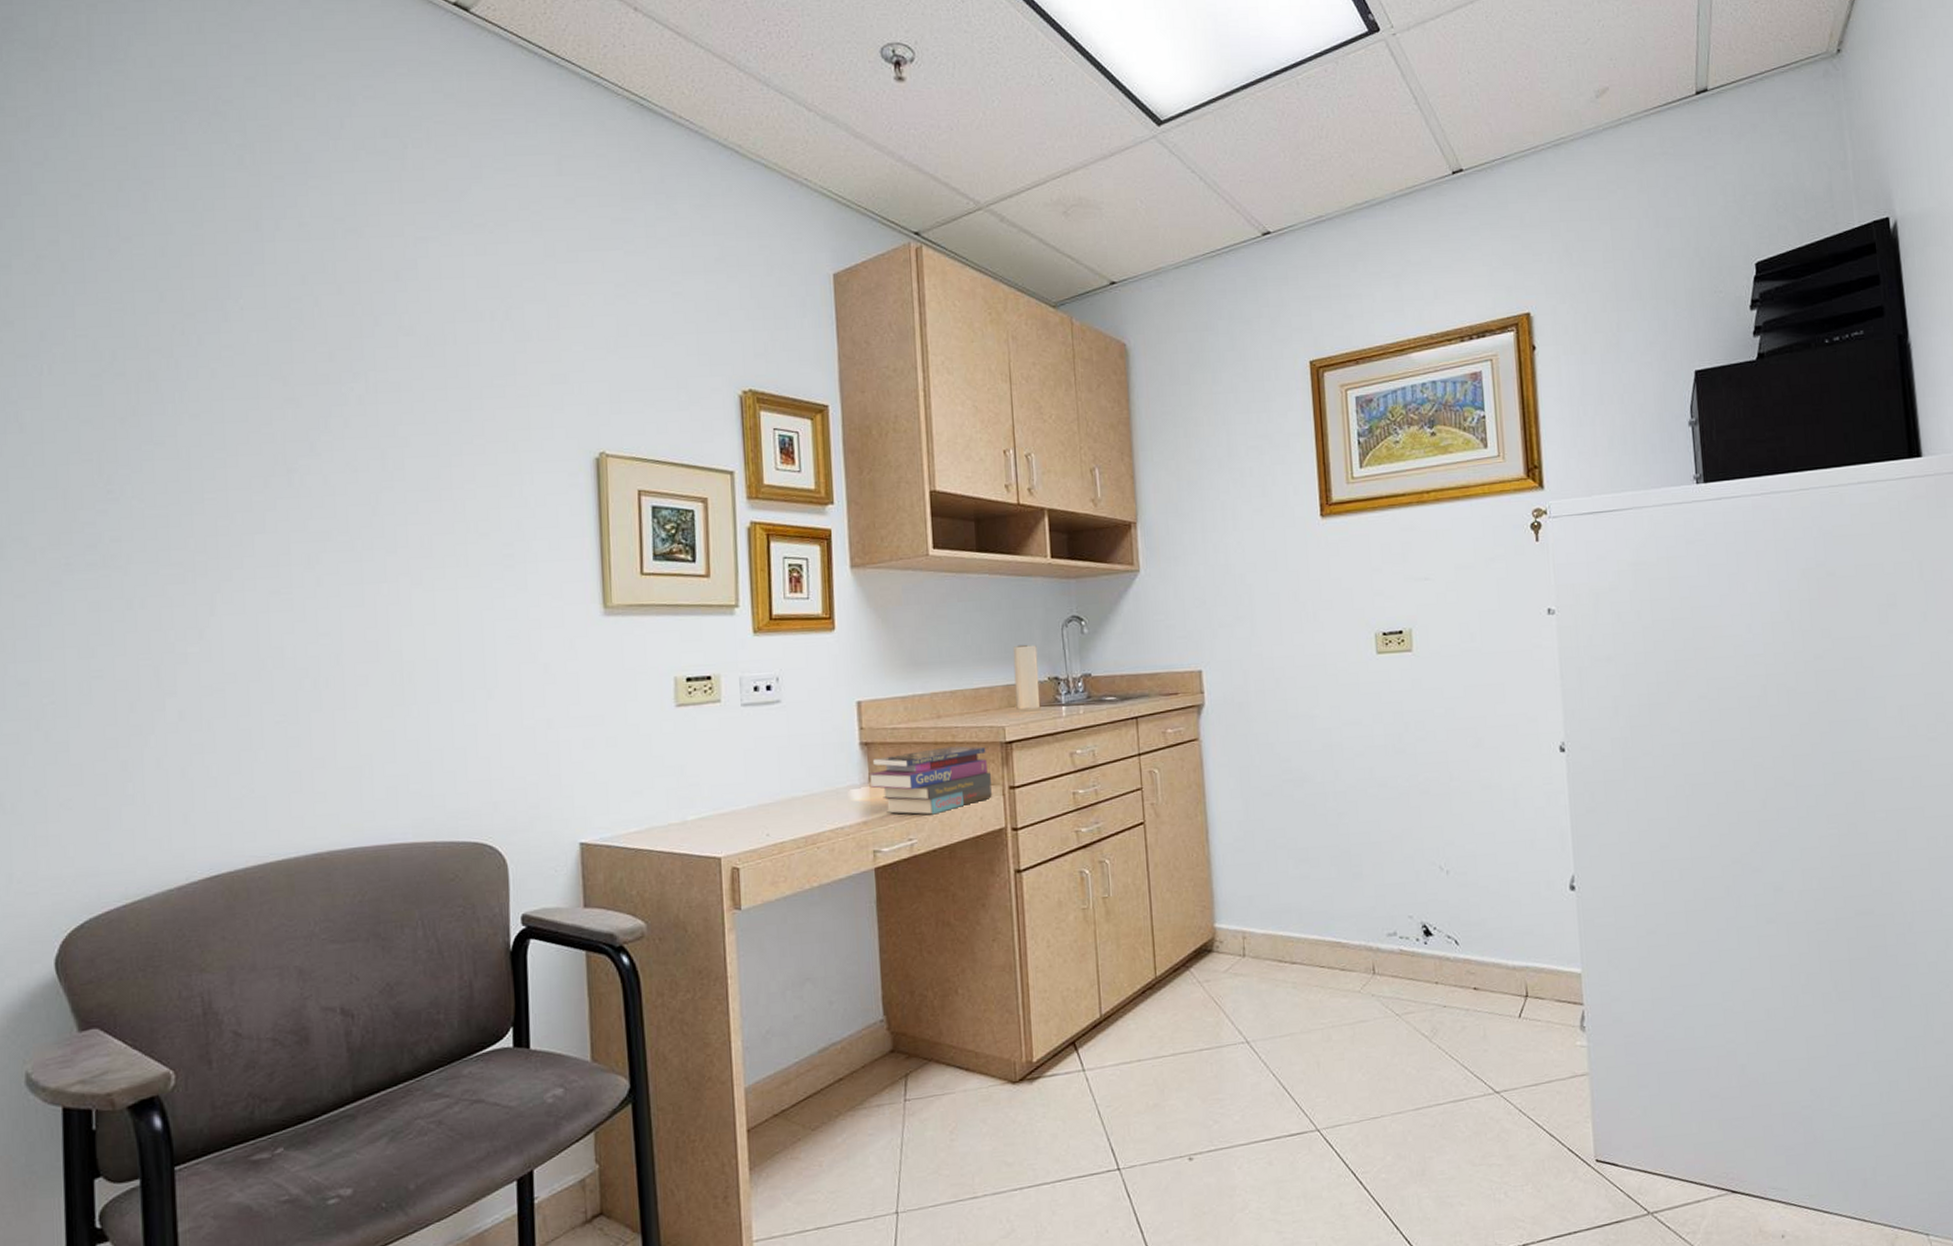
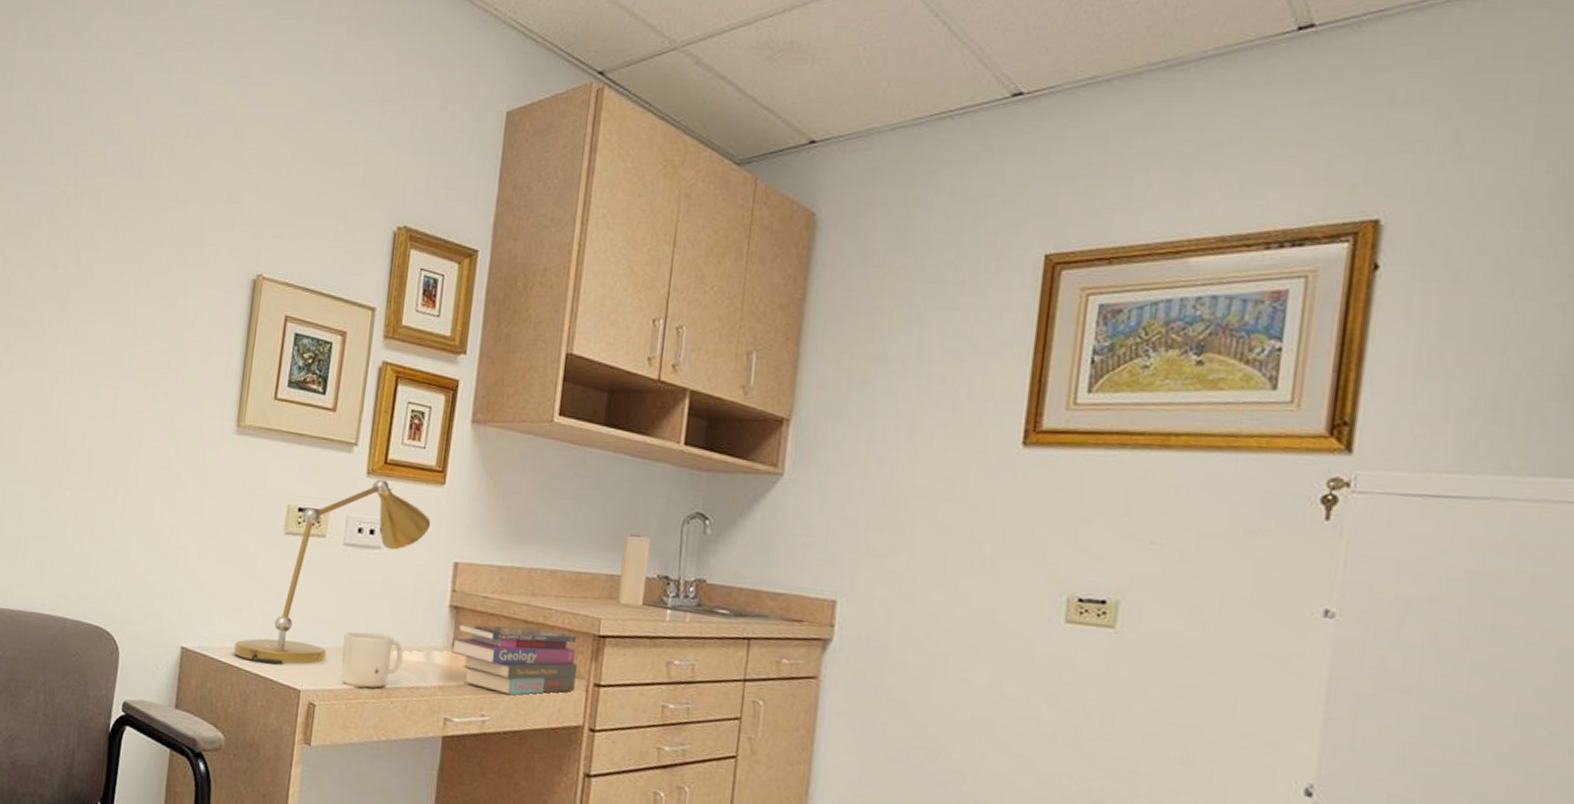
desk lamp: none [641,635,827,842] -> present [234,479,431,665]
mug: none [757,783,822,842] -> present [341,631,403,689]

